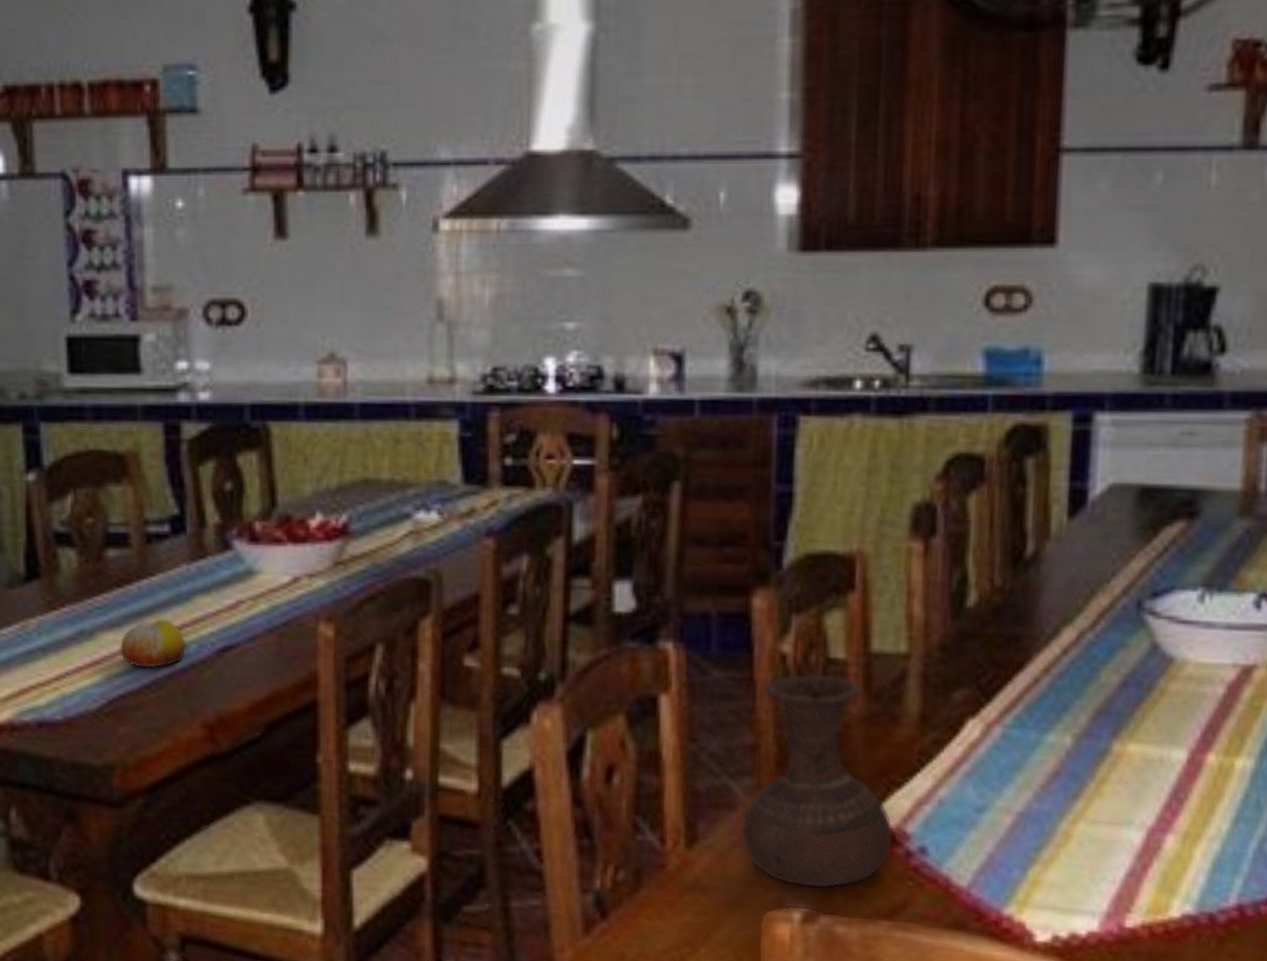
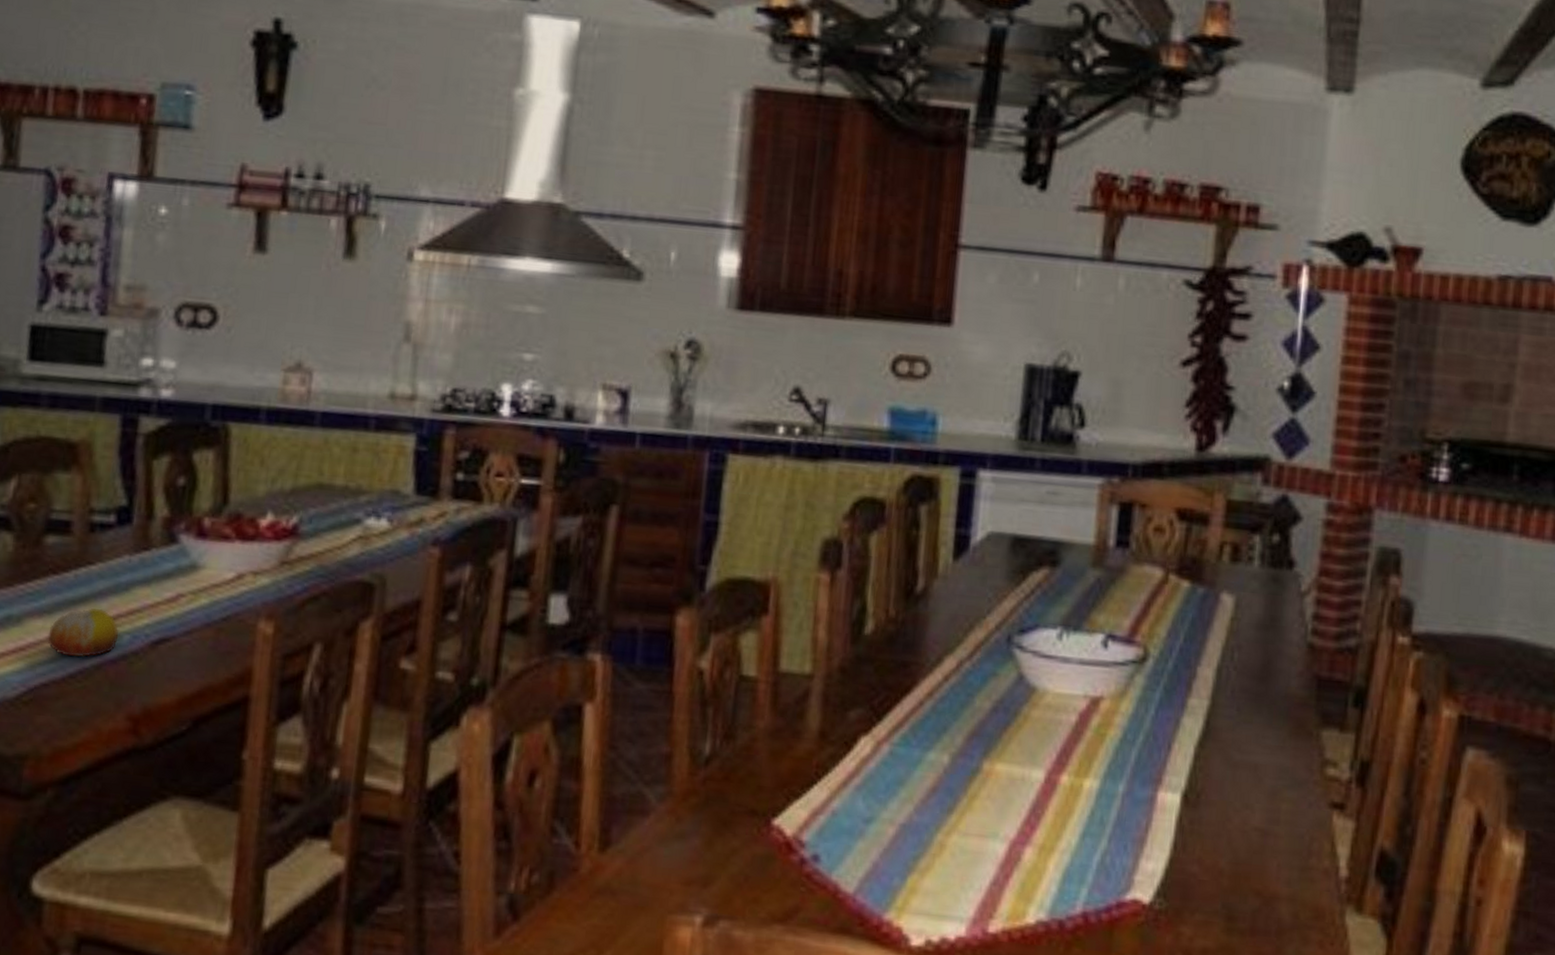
ceramic pitcher: present [741,673,893,889] -> none [651,689,790,894]

